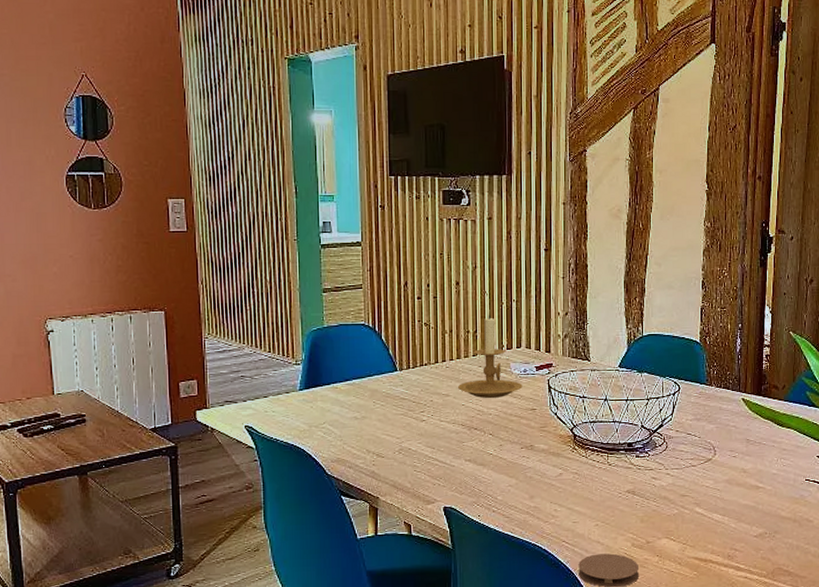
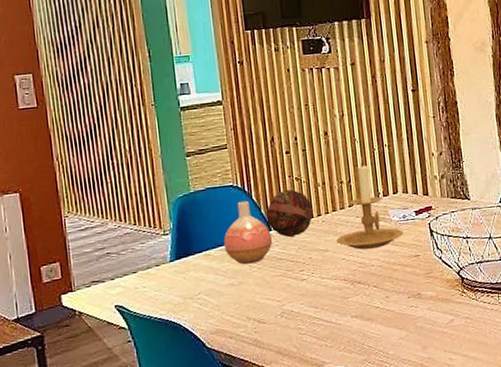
vase: none [351,340,398,400] -> present [224,200,273,265]
decorative ball: none [393,334,439,380] -> present [266,190,314,238]

